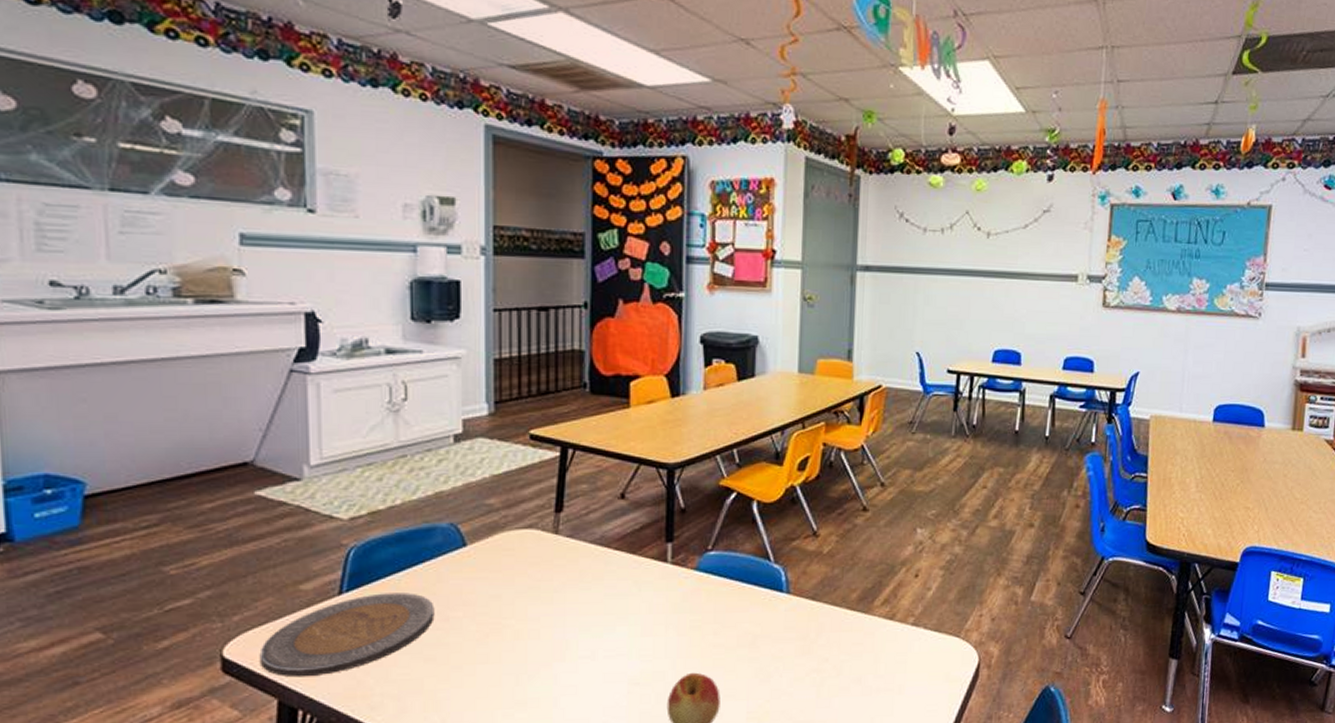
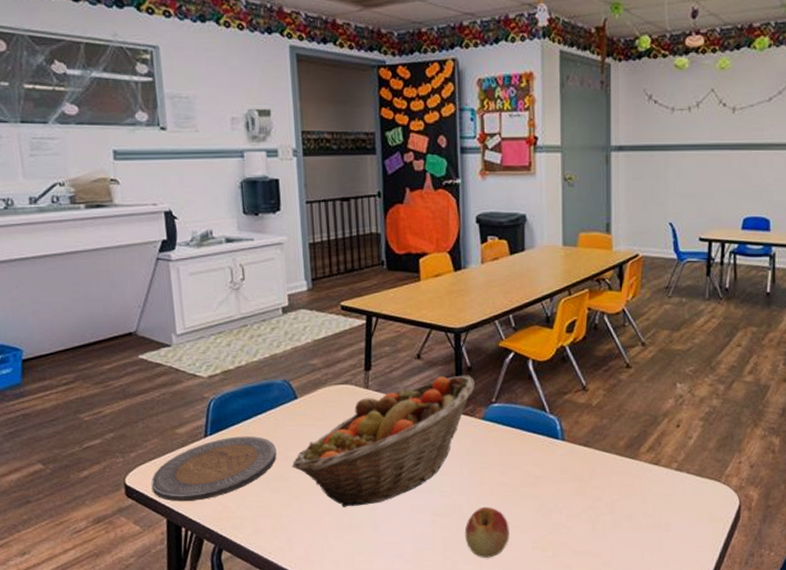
fruit basket: none [453,518,689,678] -> present [291,375,475,507]

